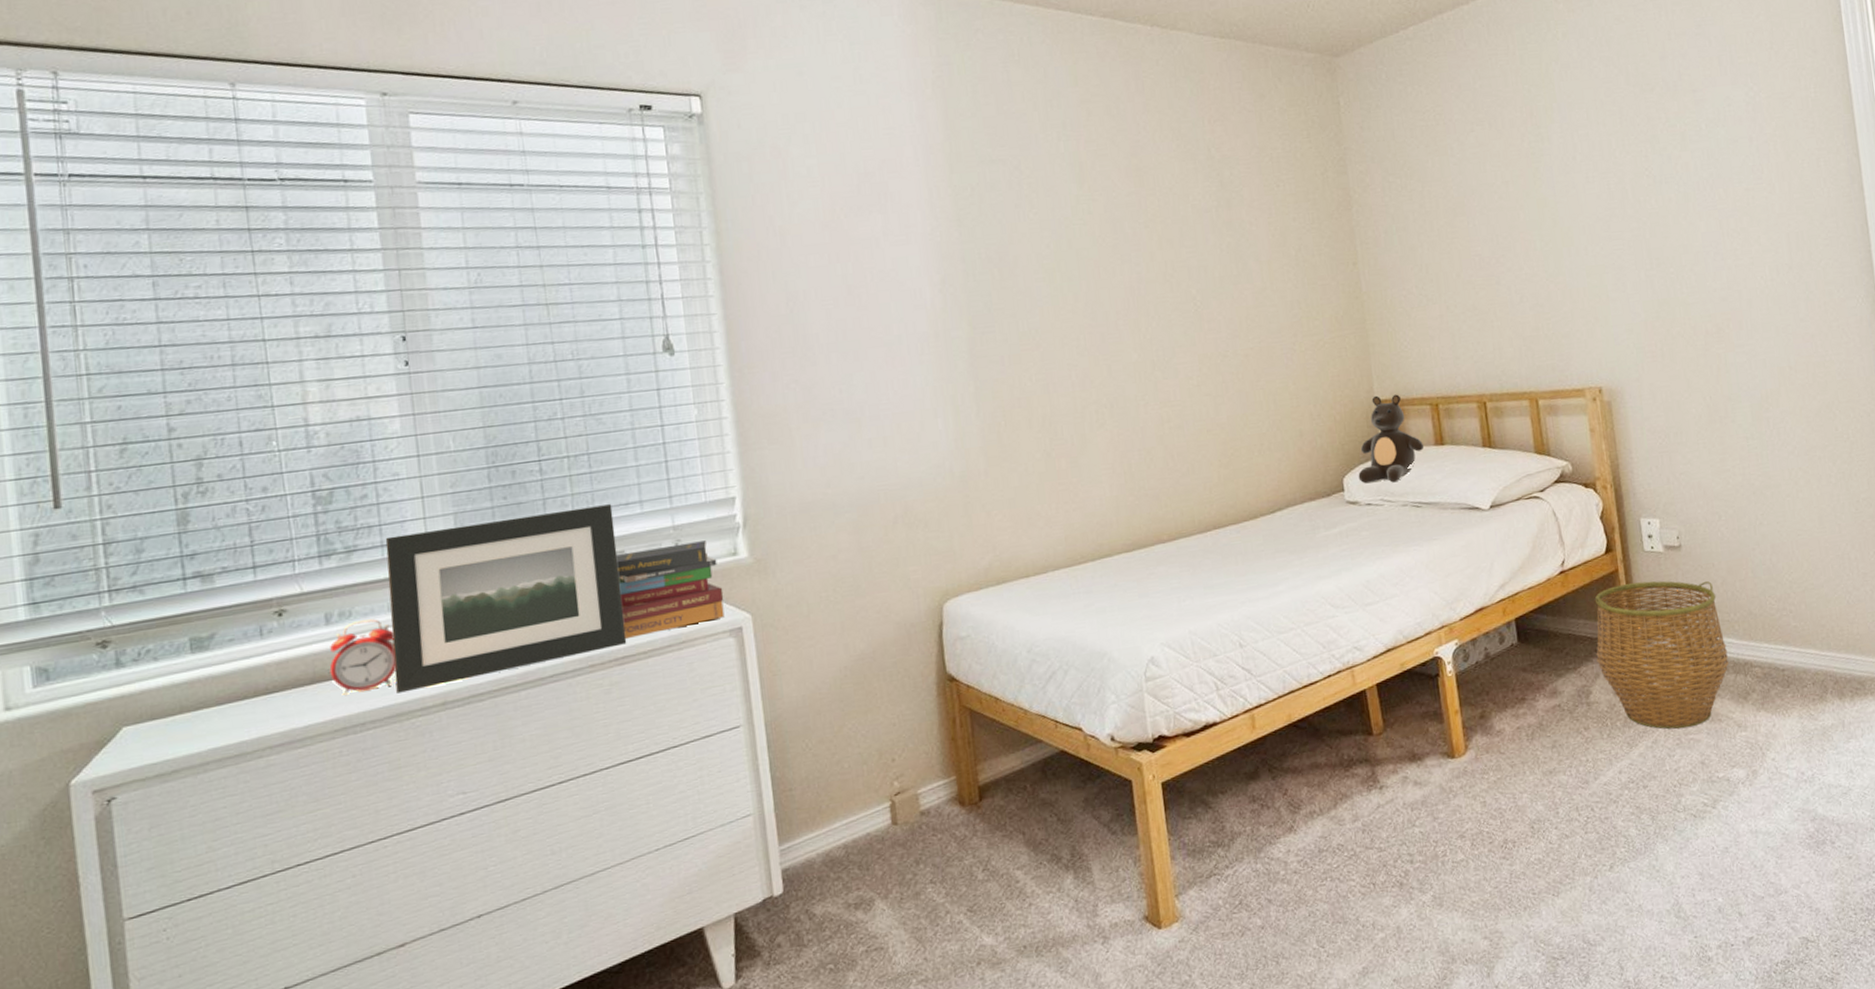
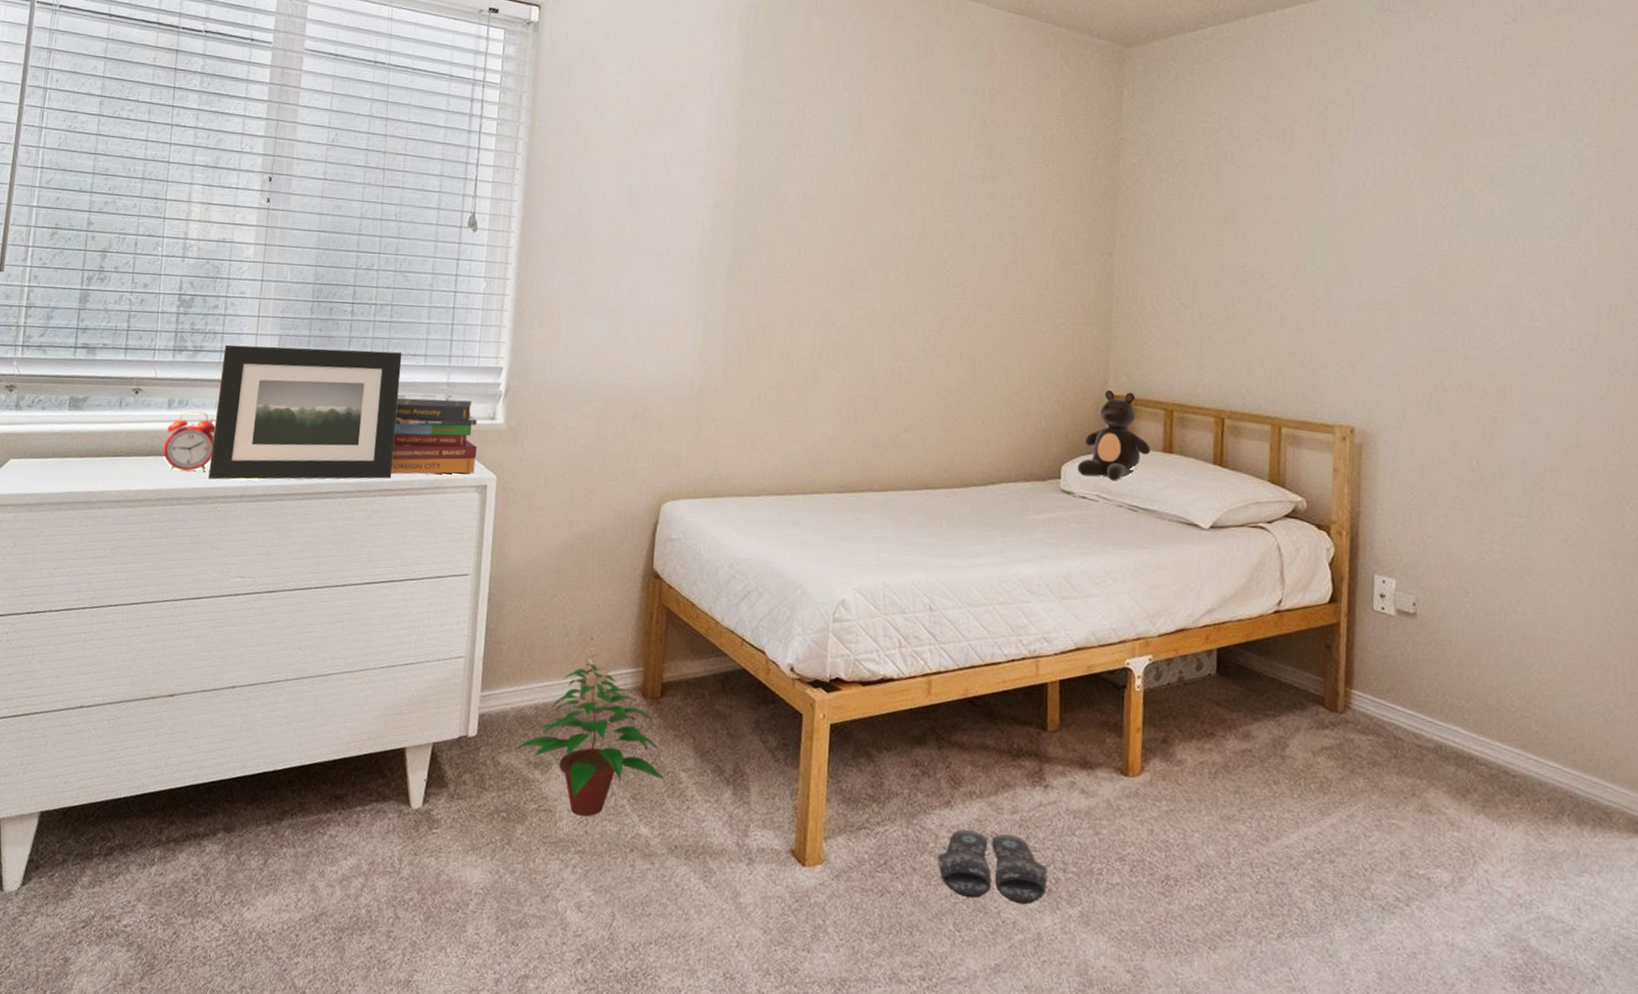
potted plant: none [830,786,1000,945] -> present [515,663,665,817]
slippers: none [1290,841,1398,913] -> present [937,829,1047,904]
basket: present [1594,580,1729,729] -> none [1300,639,1451,811]

